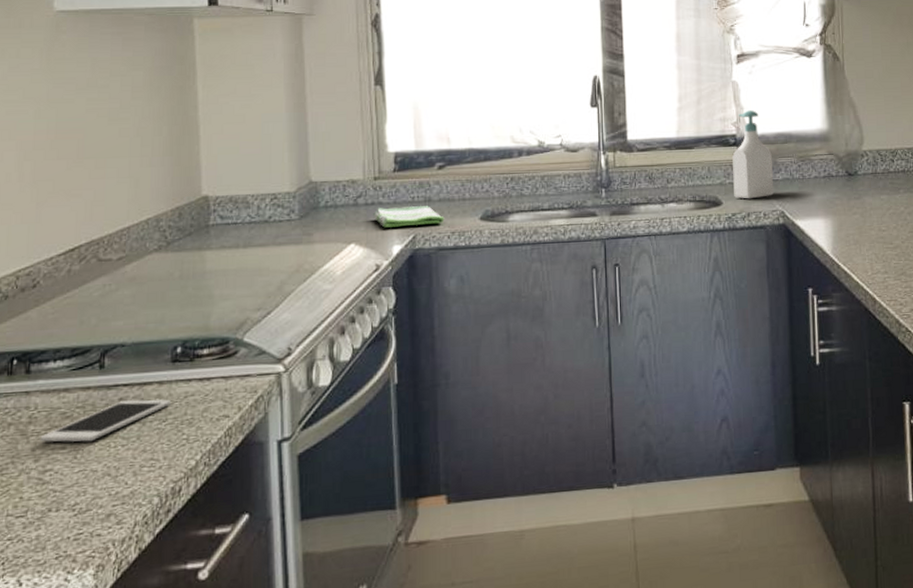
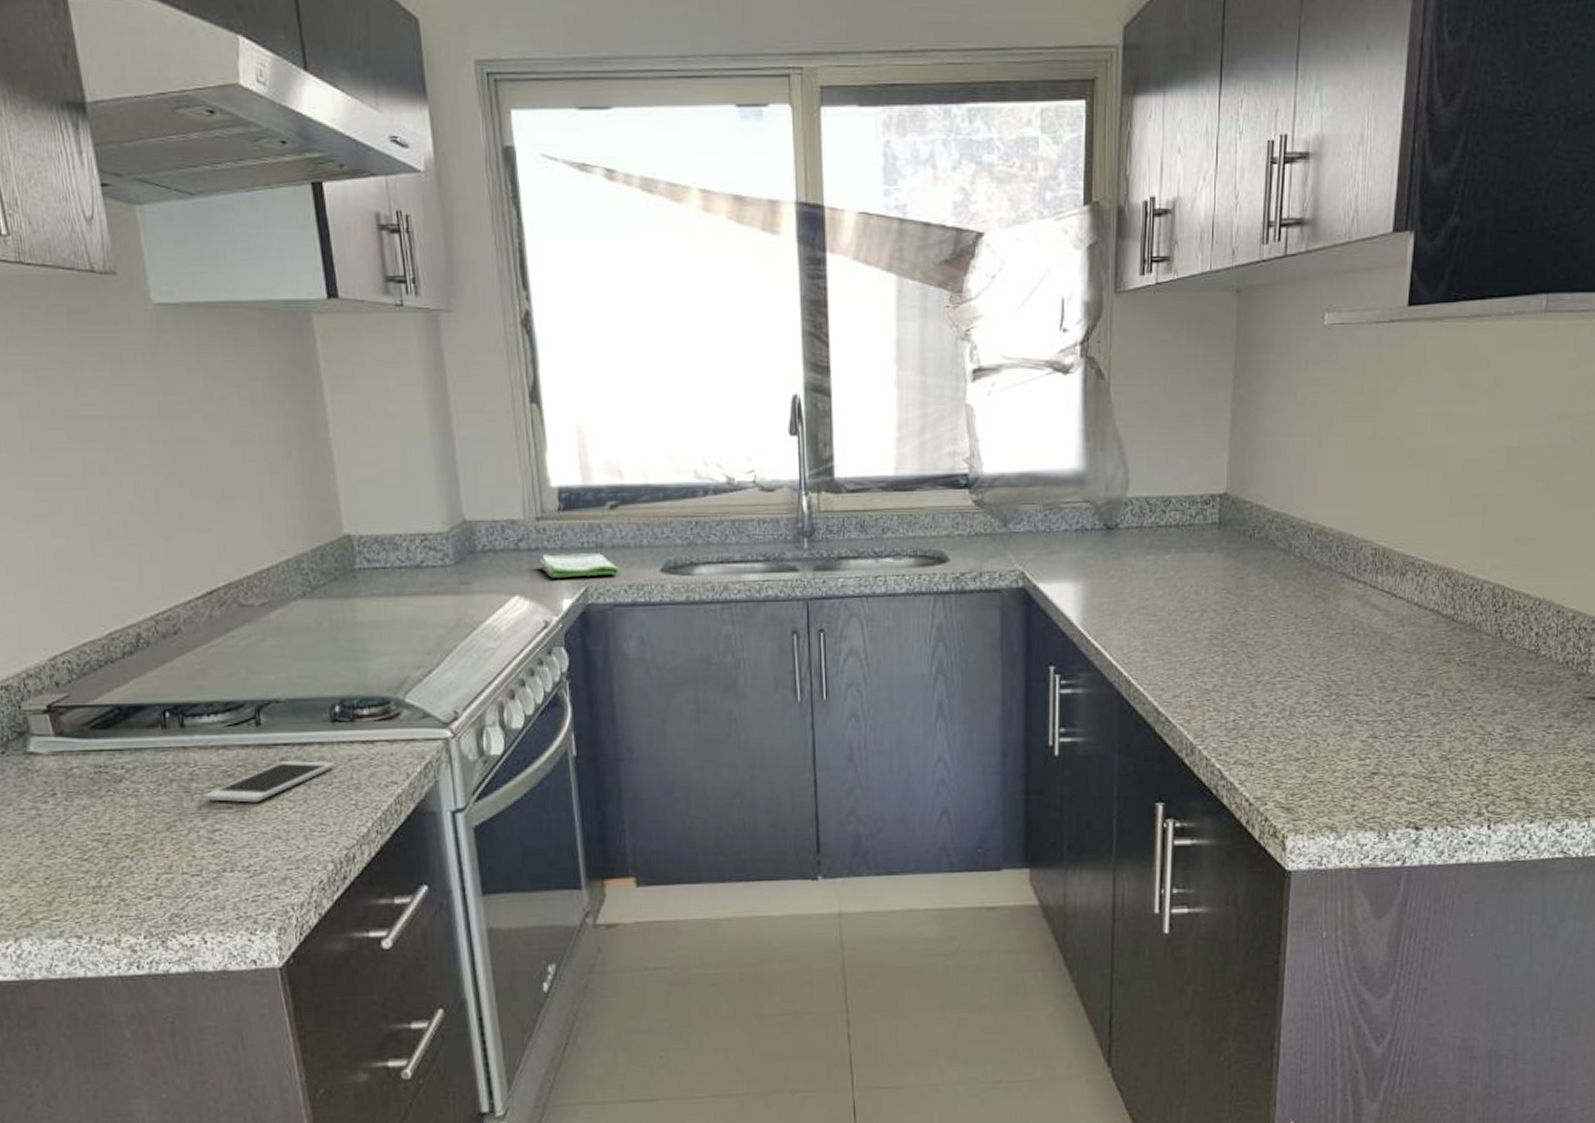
soap bottle: present [732,110,774,199] -> none [963,443,1012,556]

